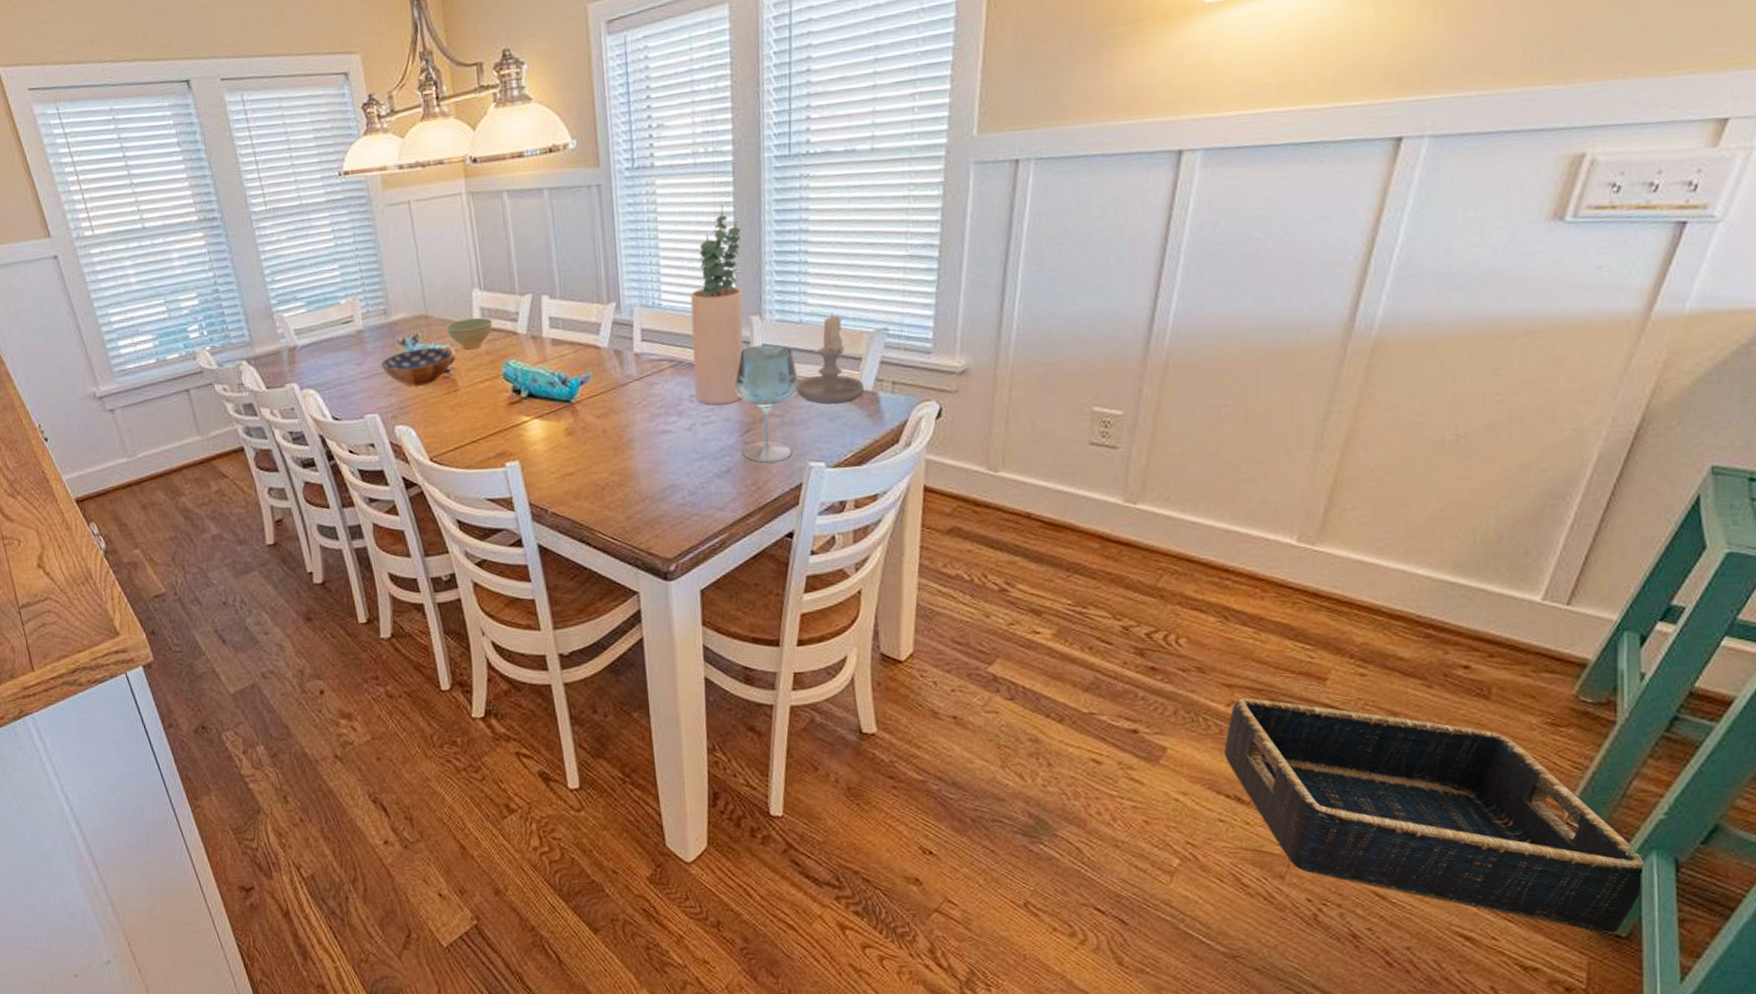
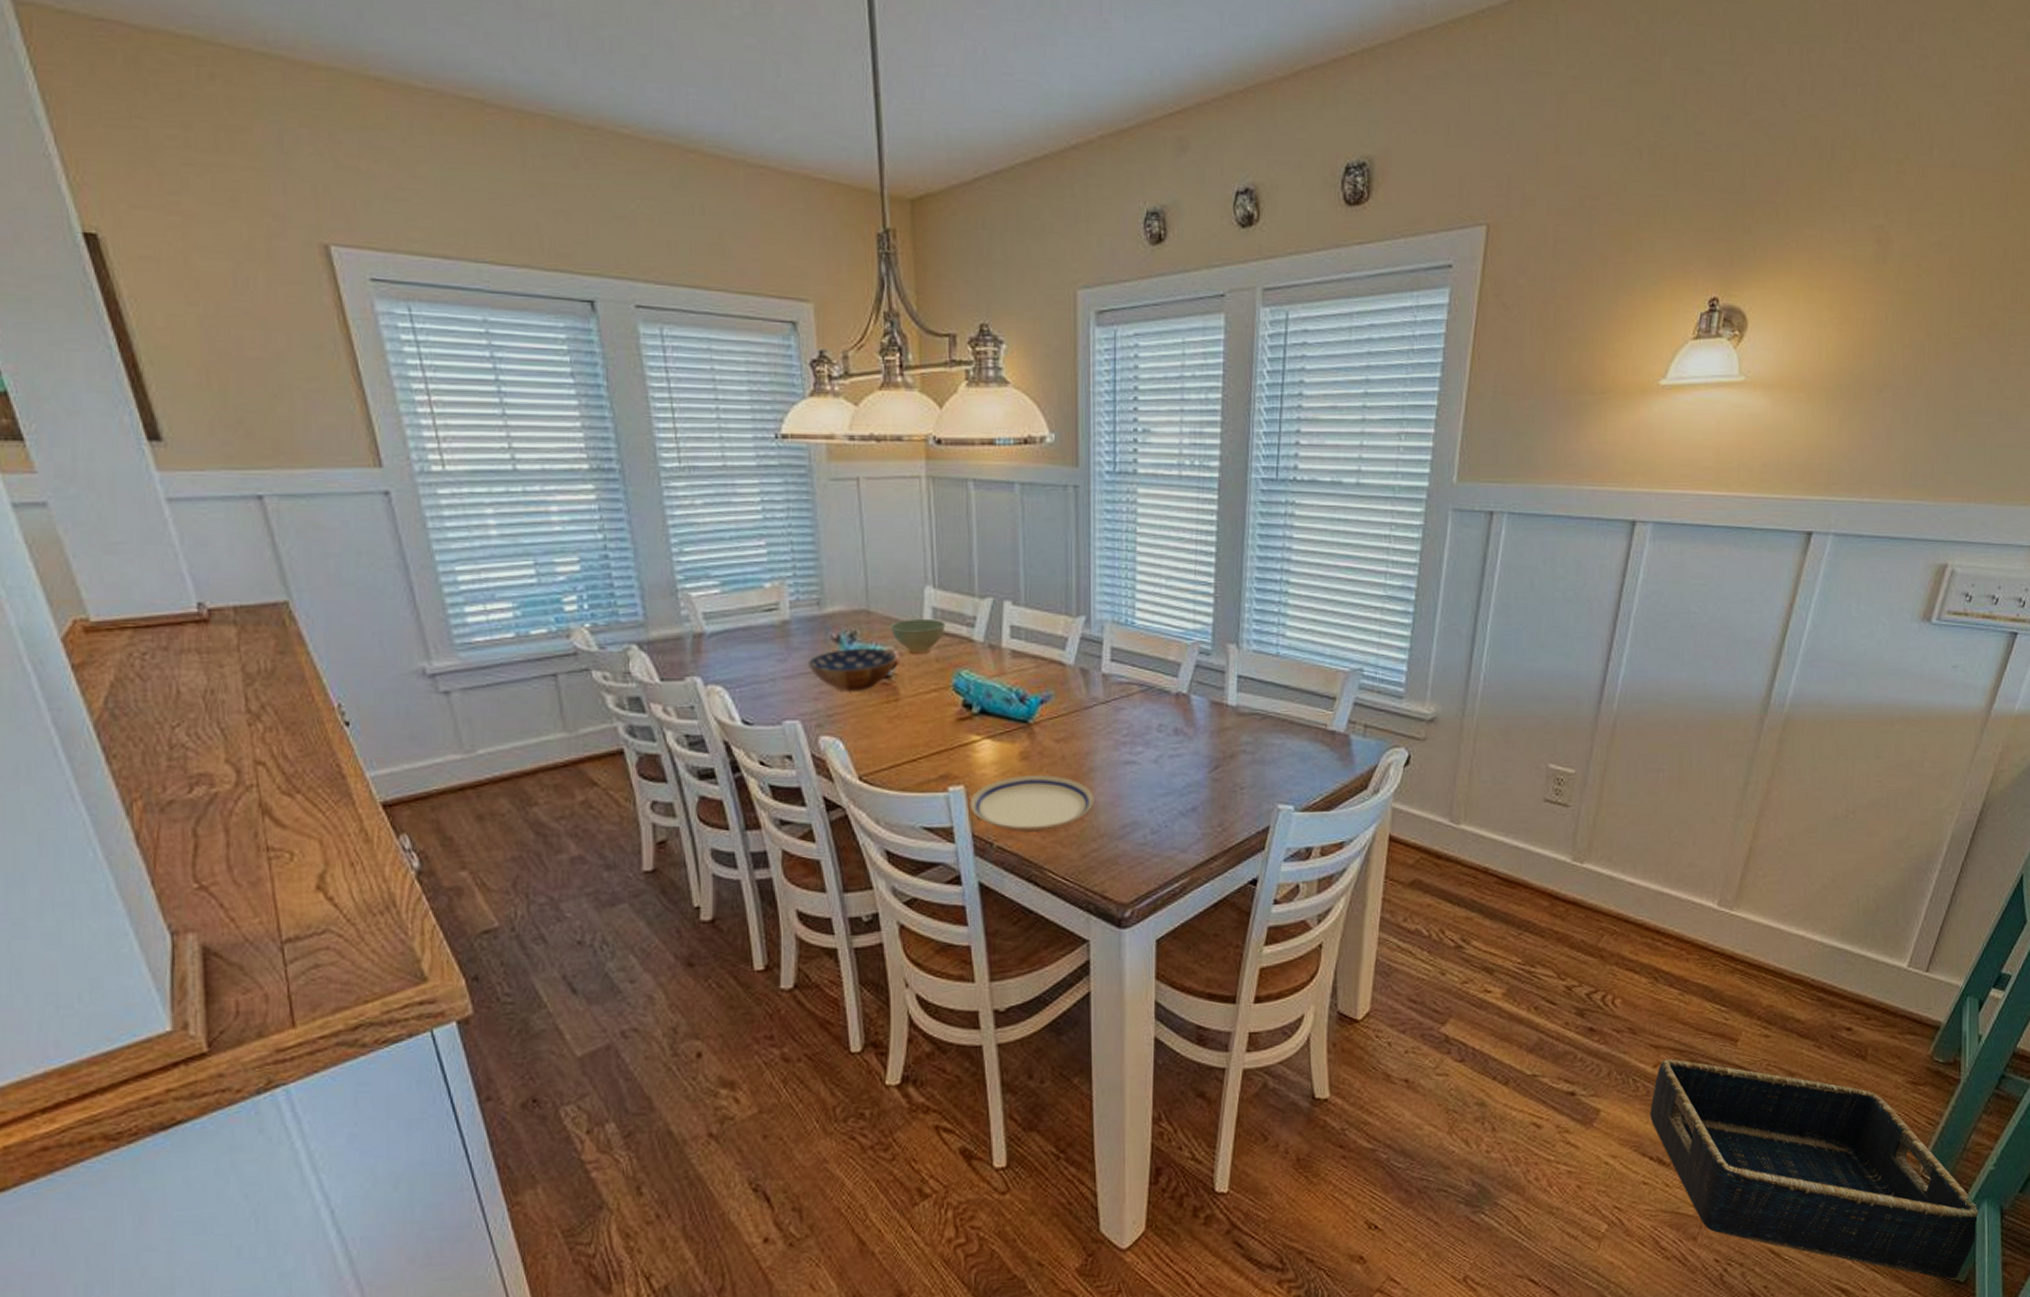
plate: none [525,447,635,500] -> present [970,775,1094,834]
vase: present [689,205,744,406] -> none [1164,523,1223,737]
wine glass: present [733,344,800,464] -> none [1205,676,1273,804]
candle: present [797,312,864,404] -> none [1270,648,1337,744]

